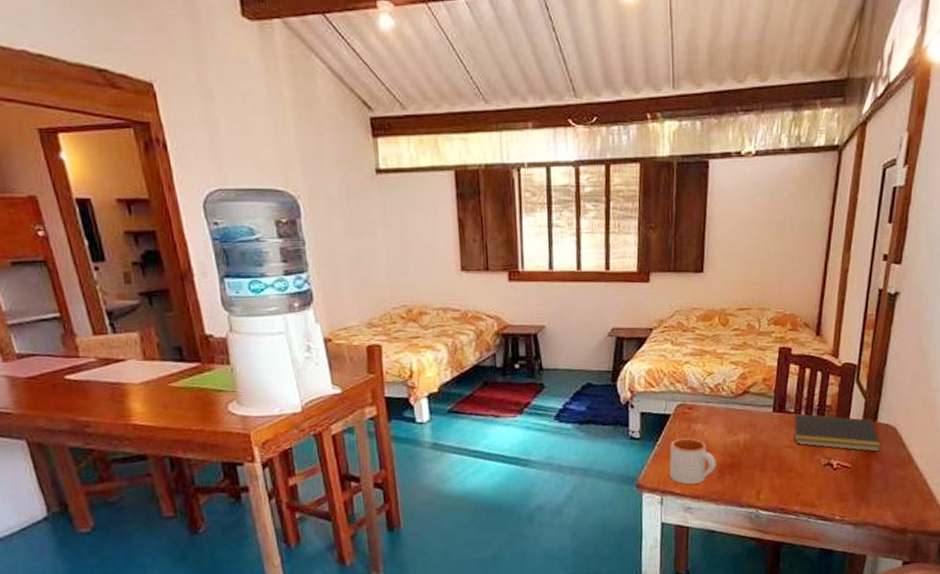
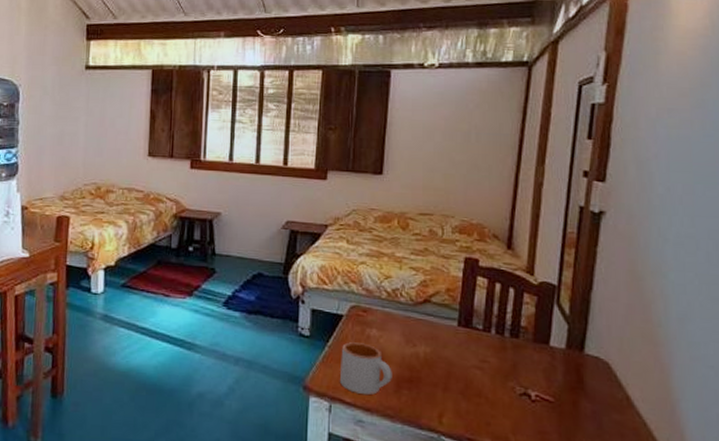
notepad: present [792,413,880,452] -> none [480,331,590,388]

